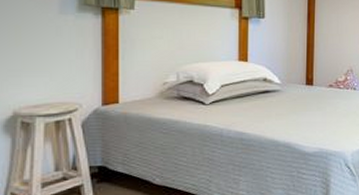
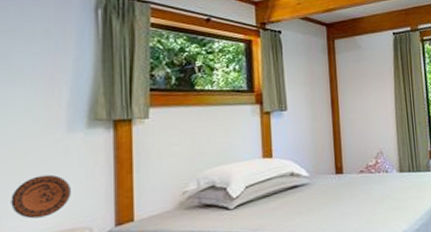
decorative plate: none [10,50,63,89] -> present [11,174,70,219]

